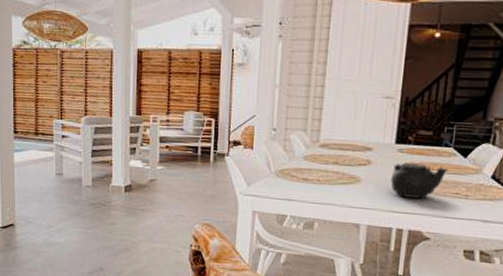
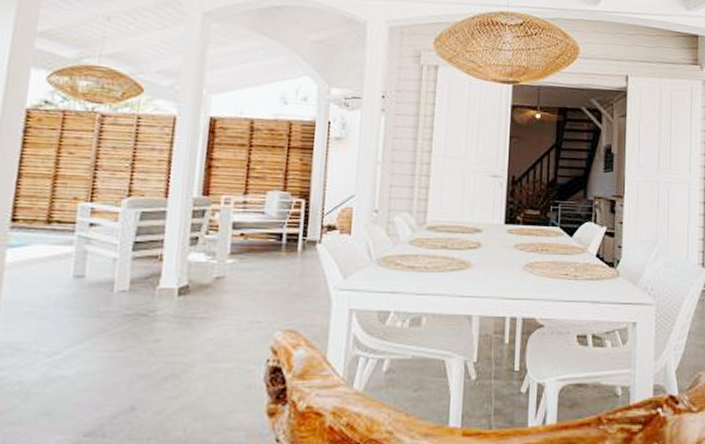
teapot: present [391,163,448,199] -> none [502,244,556,282]

